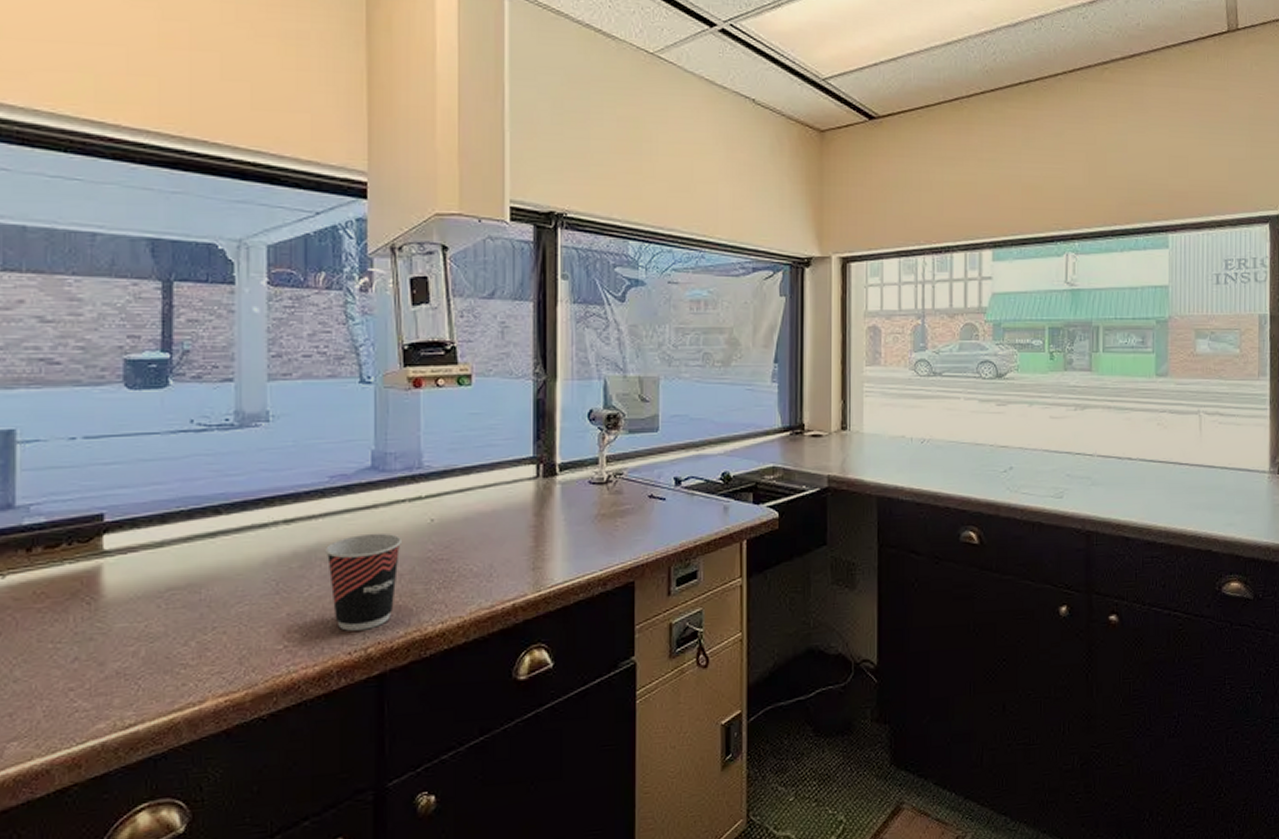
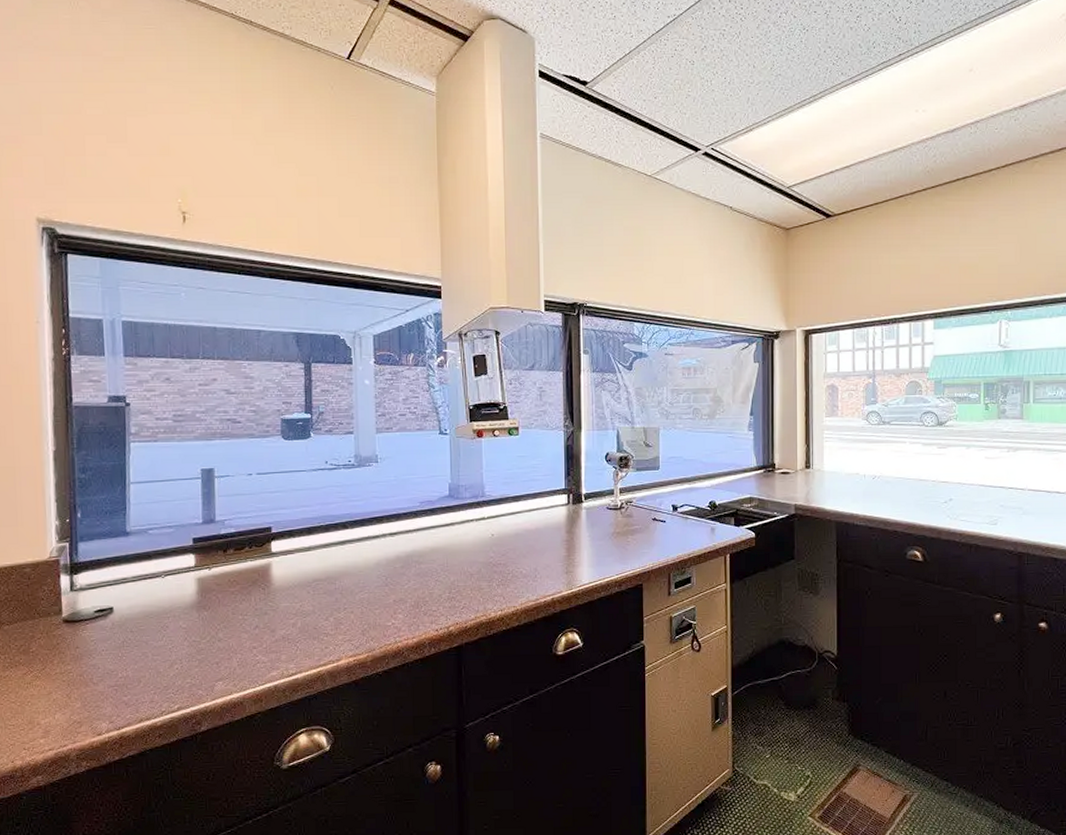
cup: present [326,533,401,631] -> none [419,543,471,614]

